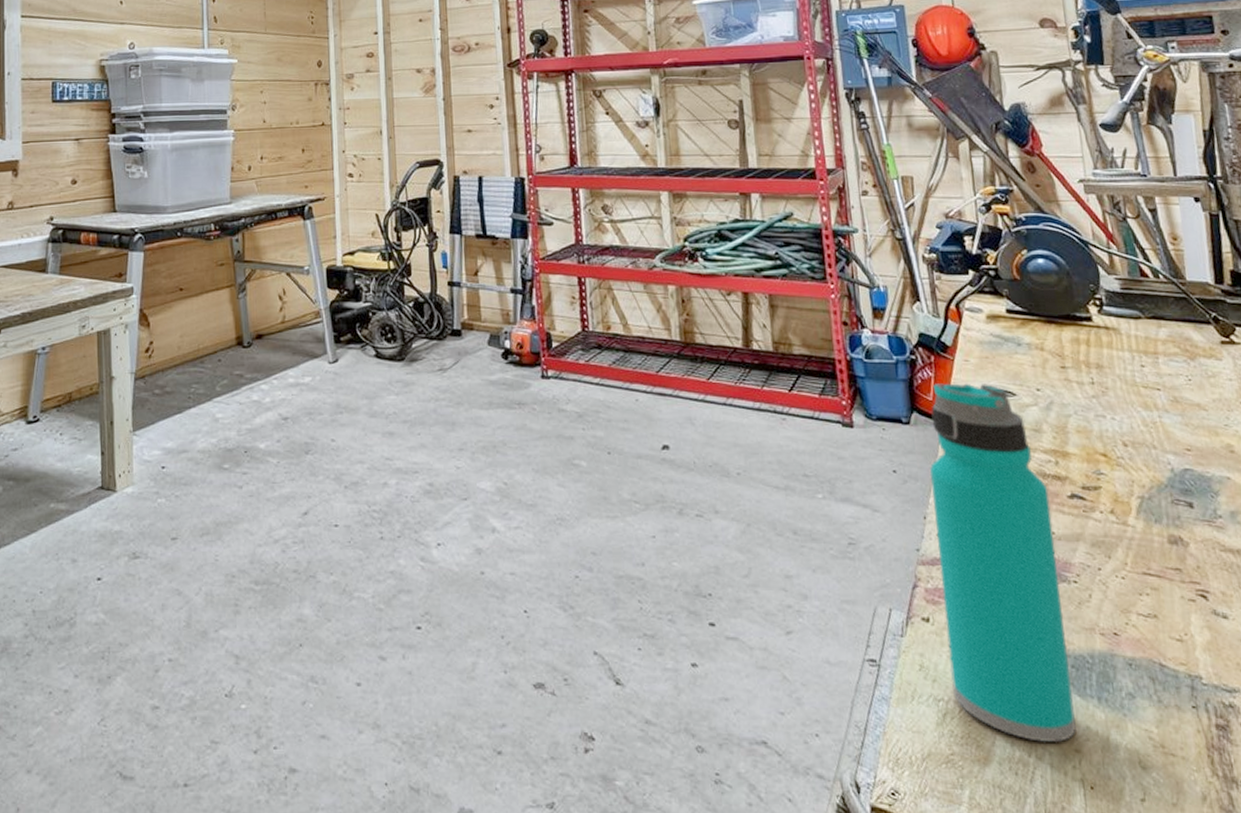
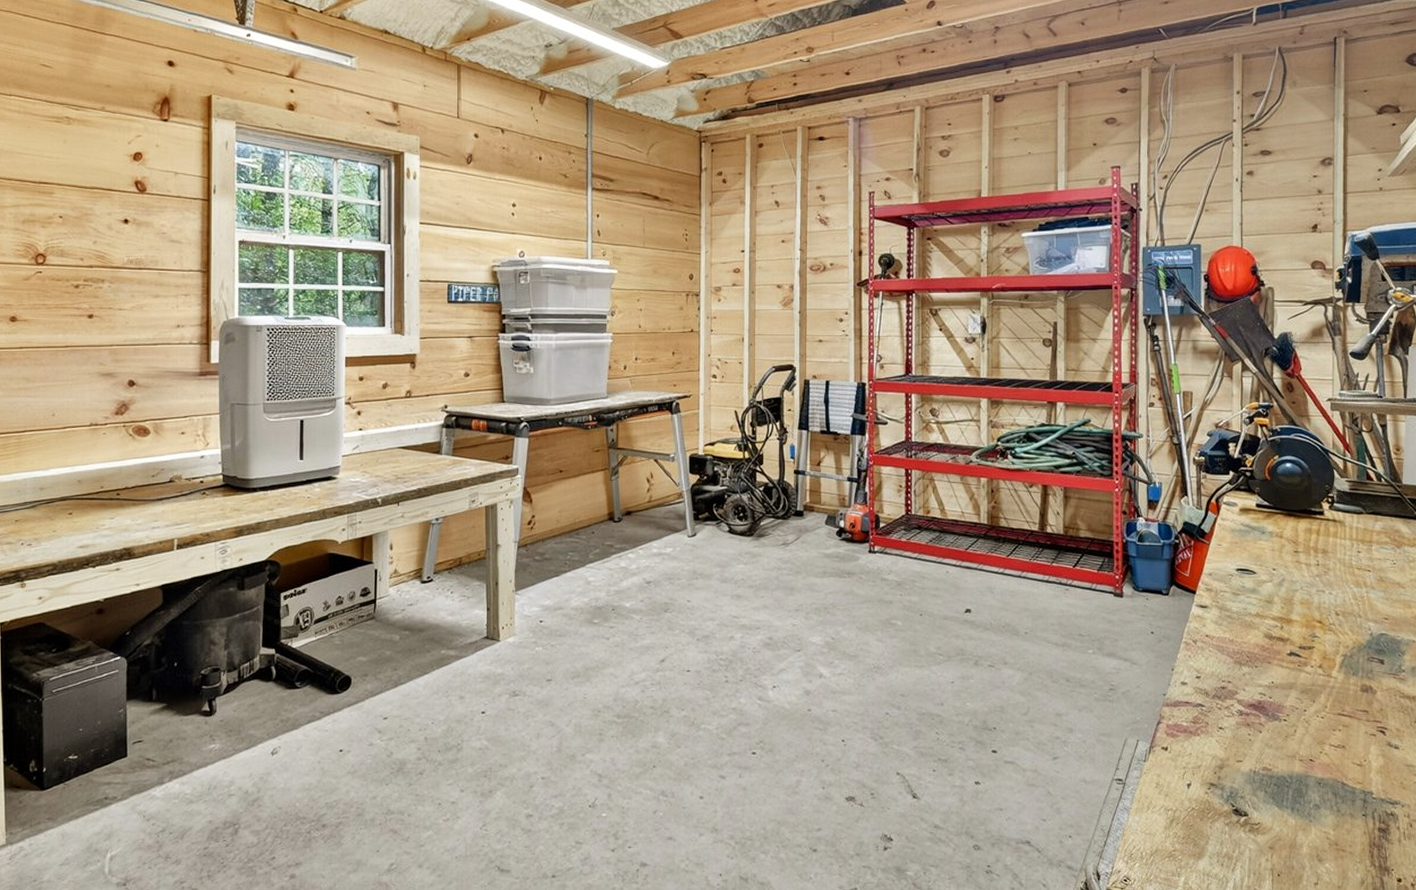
water bottle: present [930,383,1076,743] -> none [1180,563,1273,842]

